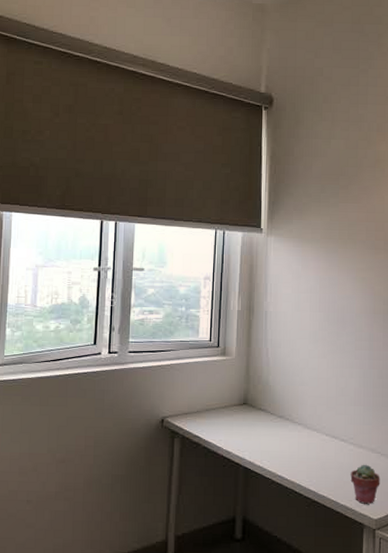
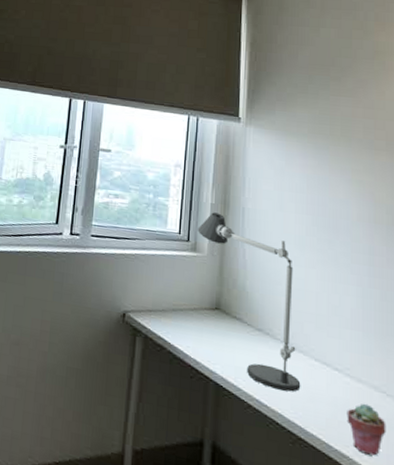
desk lamp: none [226,318,315,465] -> present [197,212,301,392]

